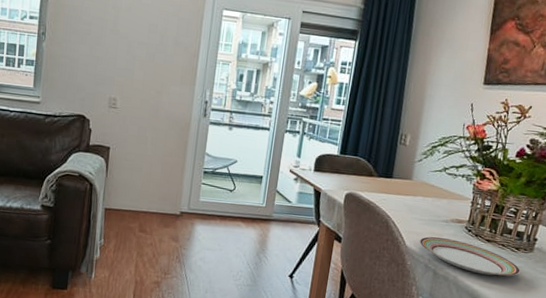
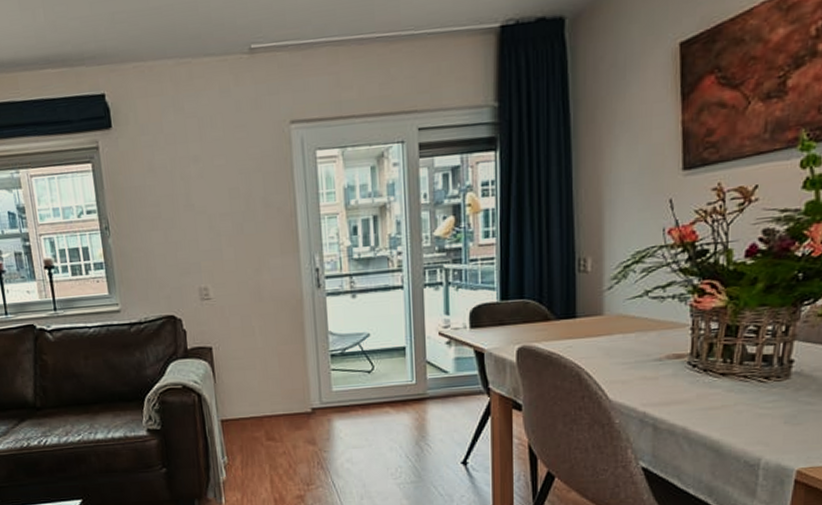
plate: present [419,236,521,276] -> none [626,381,775,419]

